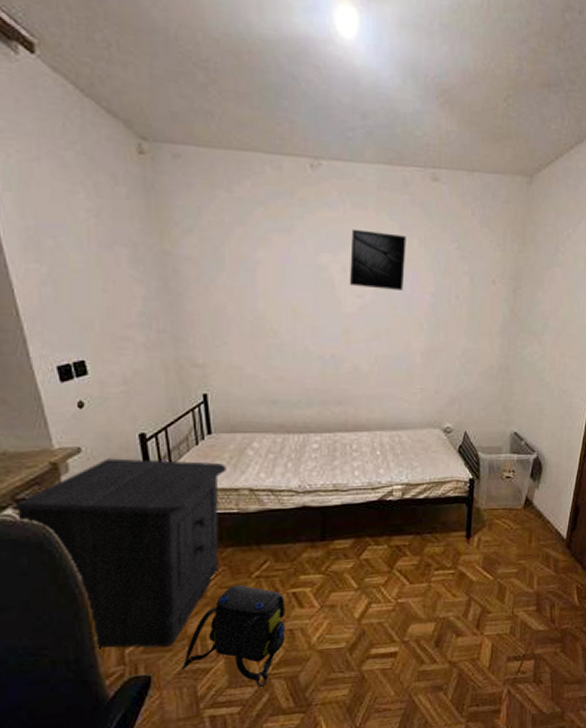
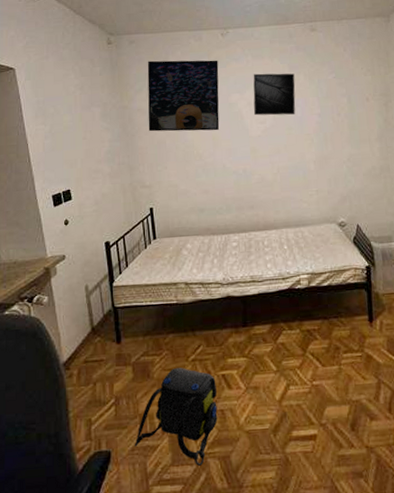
nightstand: present [13,458,227,649] -> none [18,262,168,426]
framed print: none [200,188,305,301] -> present [147,60,220,132]

